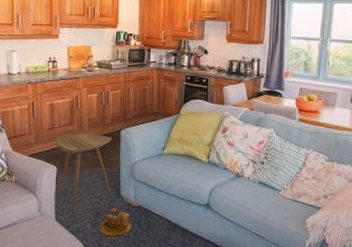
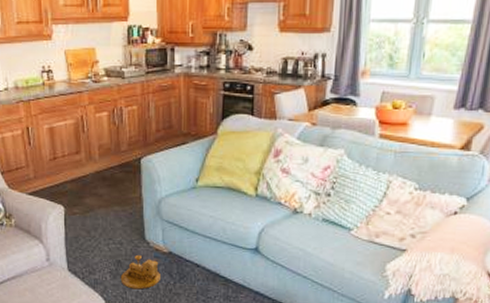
side table: present [55,134,112,212] -> none [59,164,132,261]

